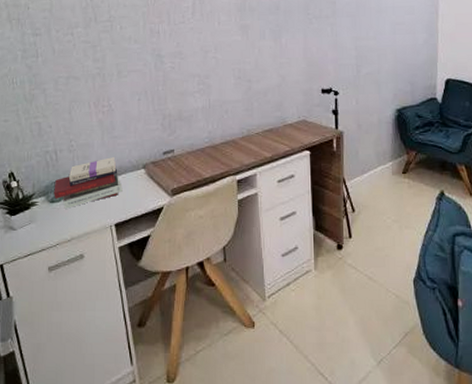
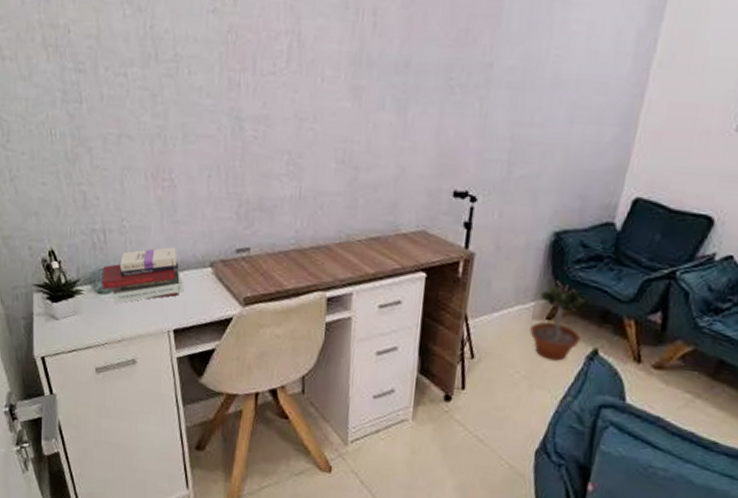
potted tree: none [392,143,430,204] -> present [530,280,582,361]

